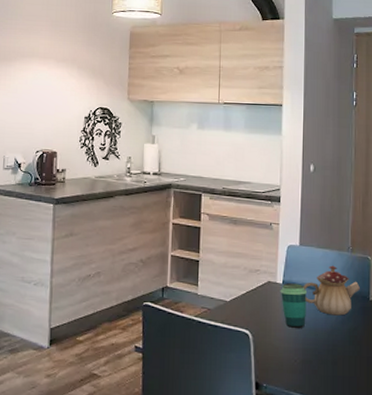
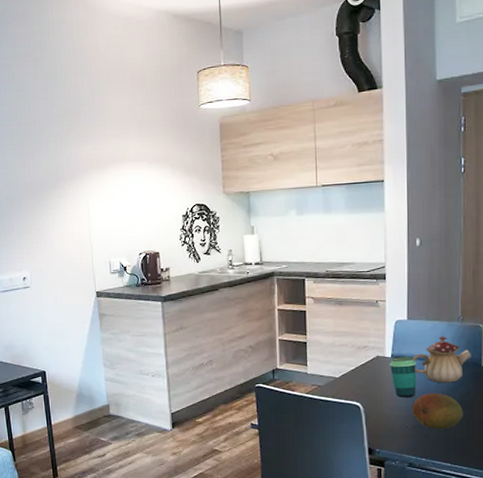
fruit: none [301,325,352,365] -> present [412,393,464,429]

